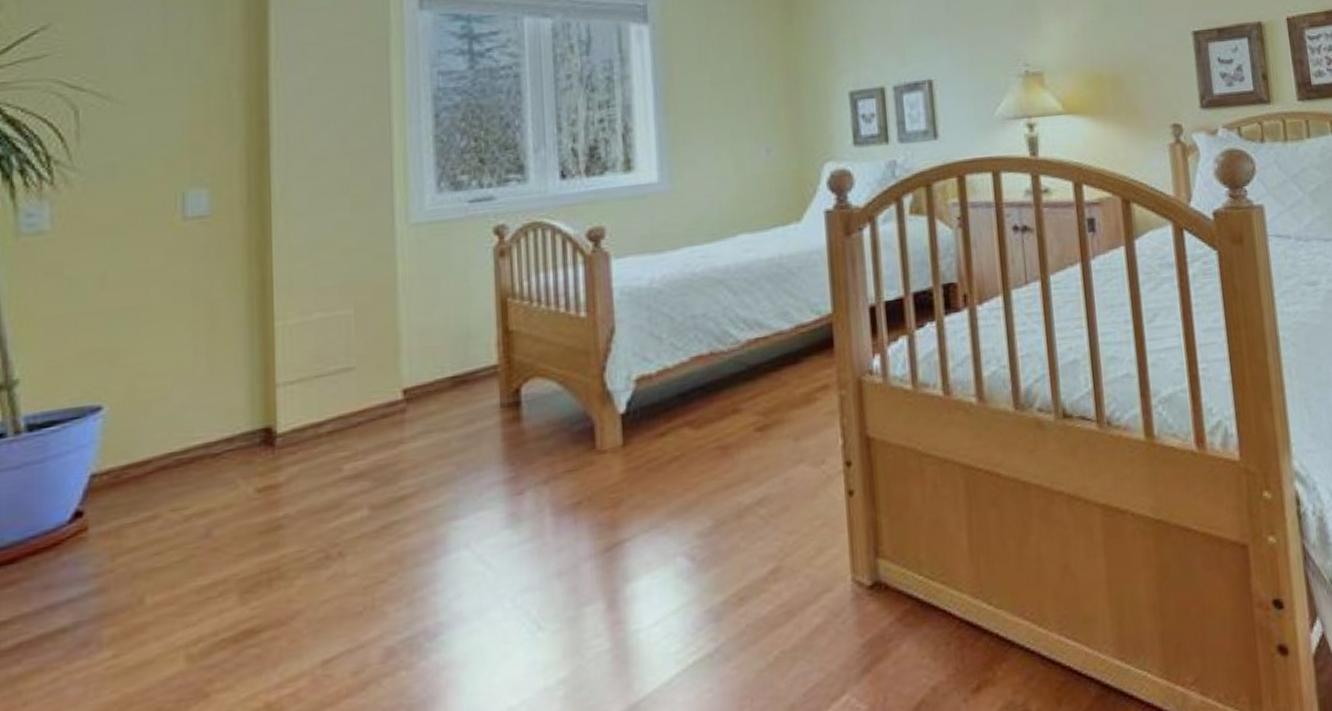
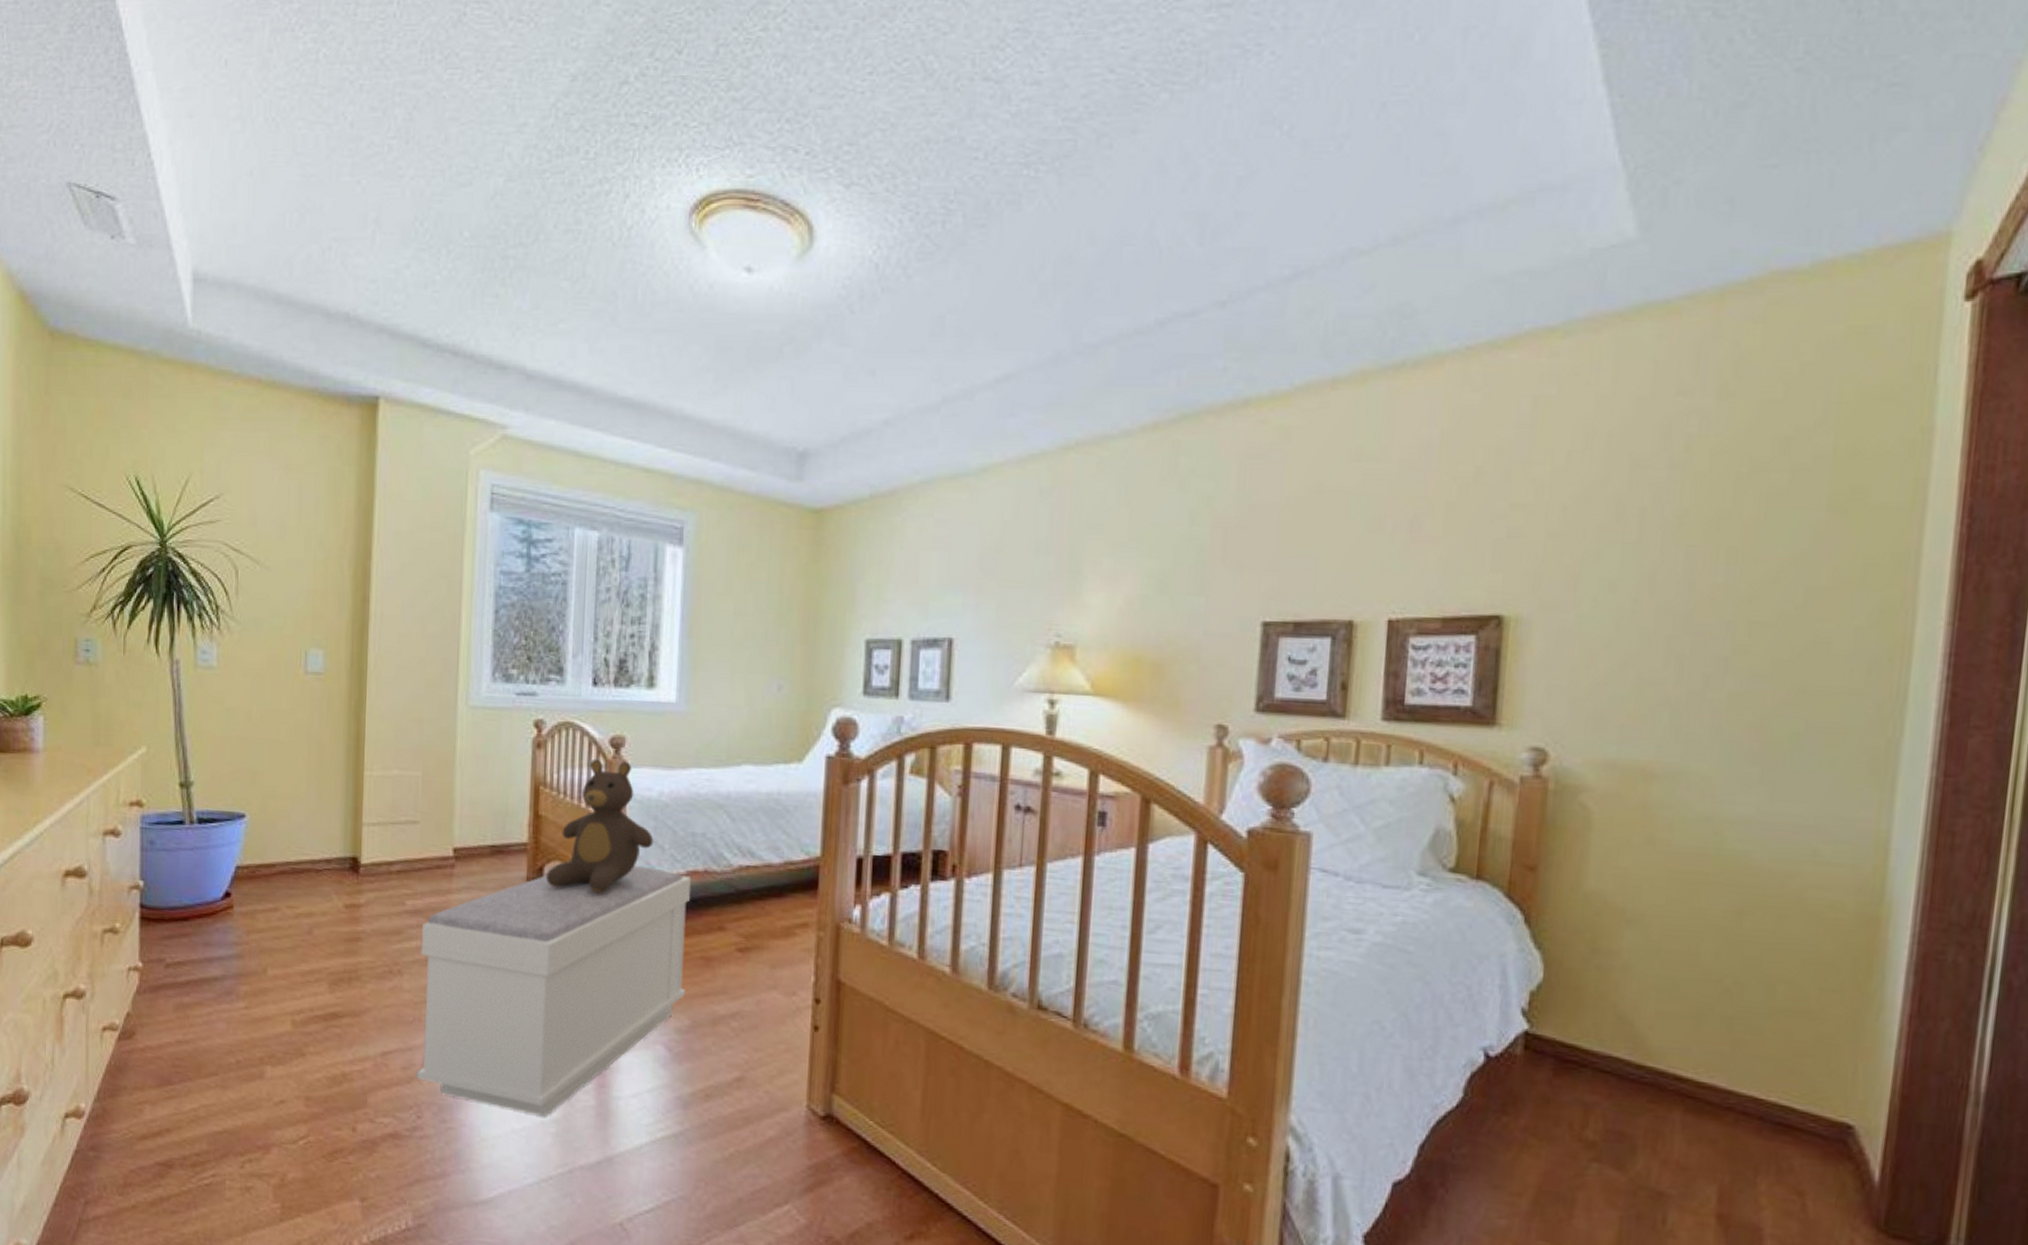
bench: none [367,361,703,691] -> present [416,865,692,1117]
teddy bear: none [525,254,649,409] -> present [546,758,654,893]

